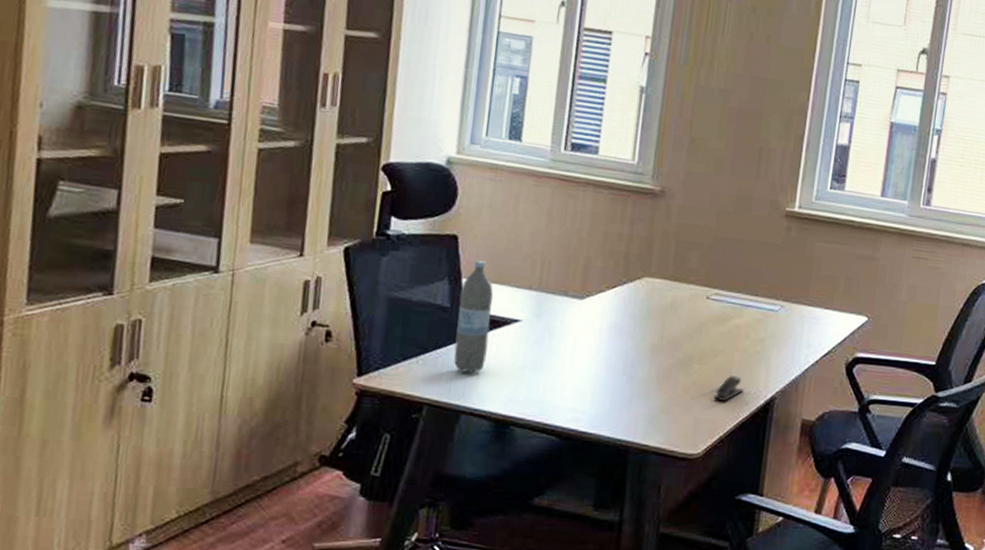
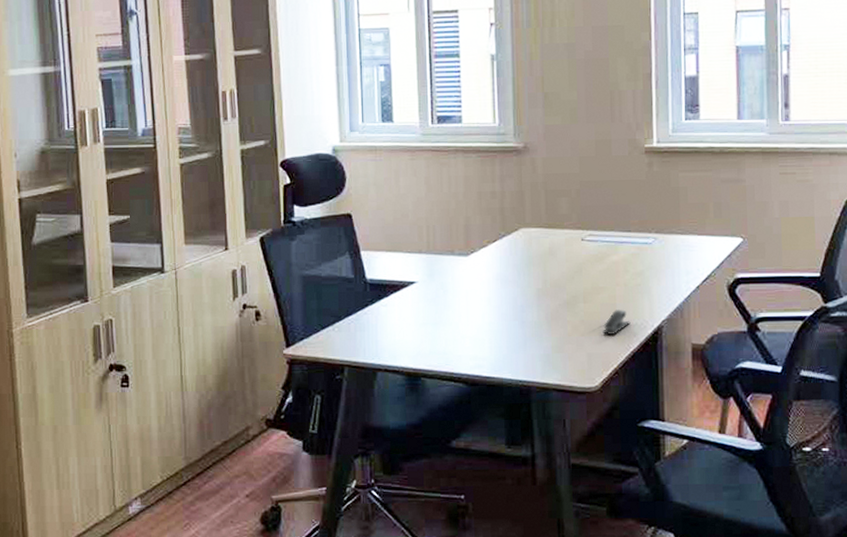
water bottle: present [454,260,493,373] -> none [361,233,391,334]

